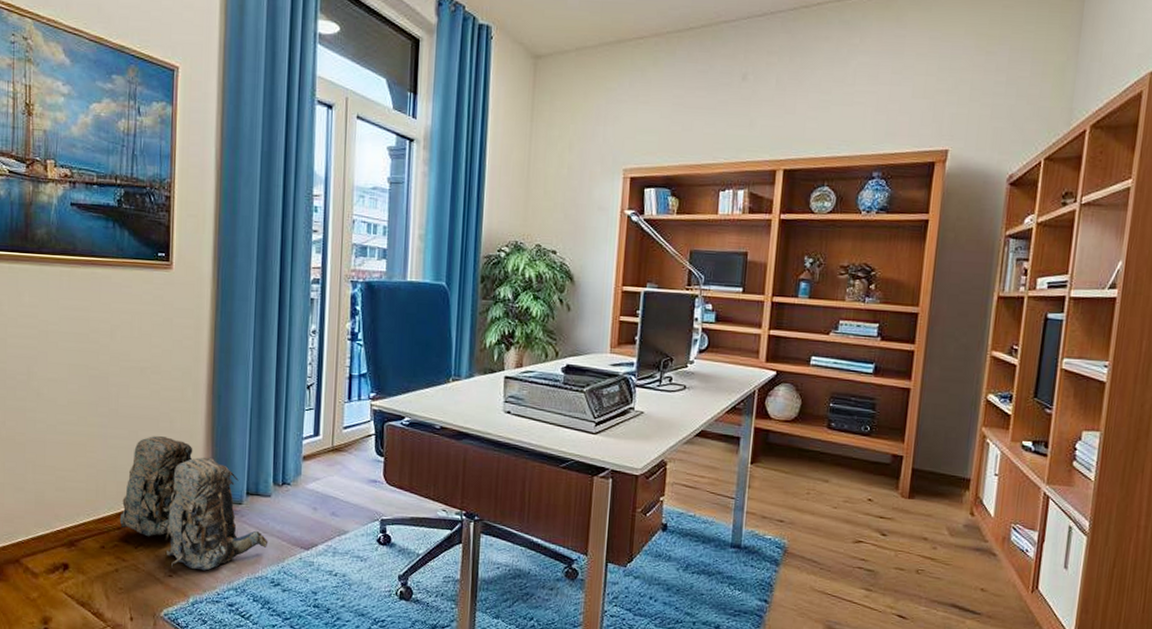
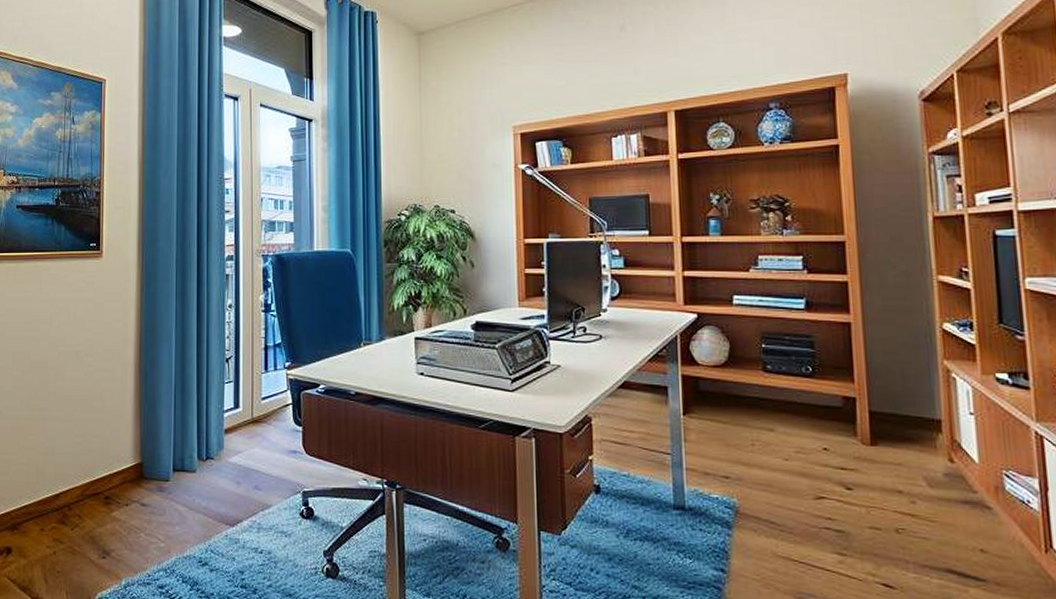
backpack: present [119,436,269,571] -> none [57,416,195,551]

